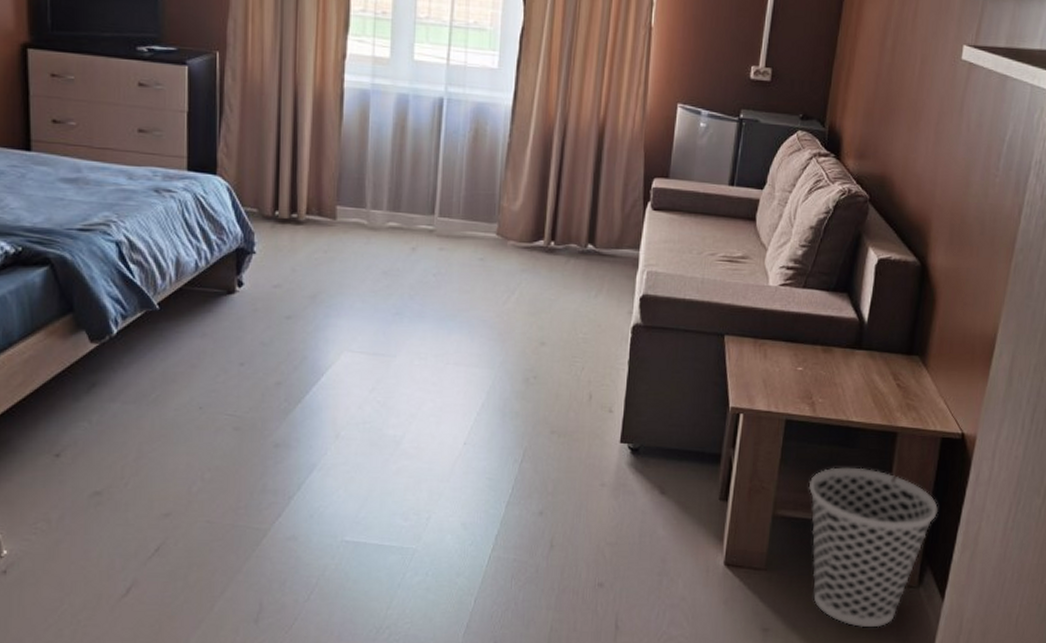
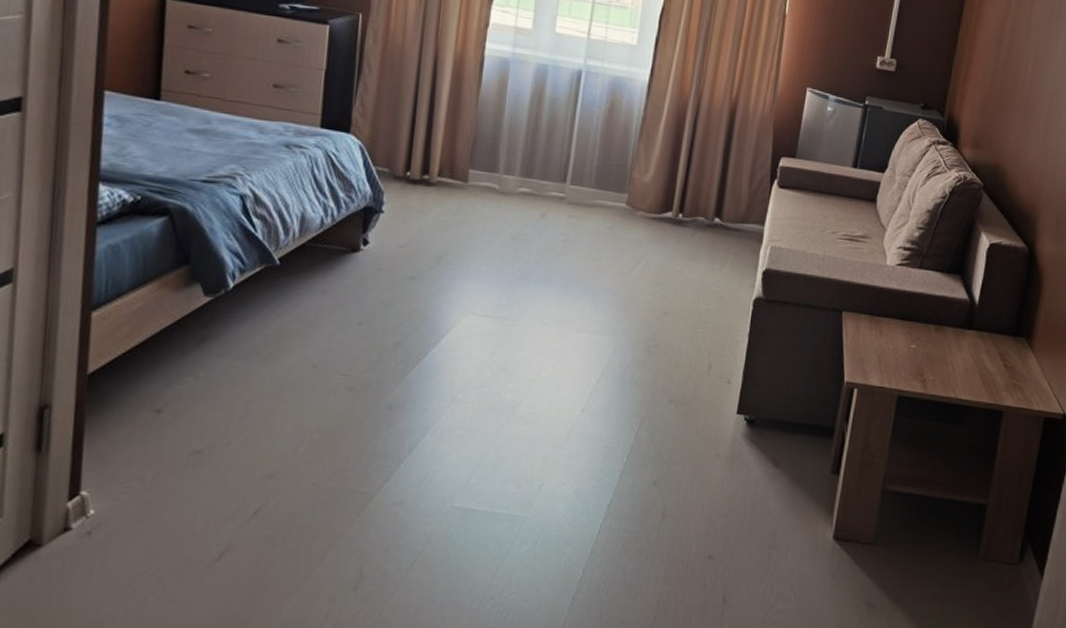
wastebasket: present [808,467,938,628] -> none [917,443,1040,605]

